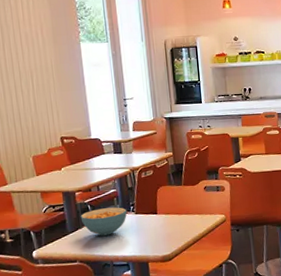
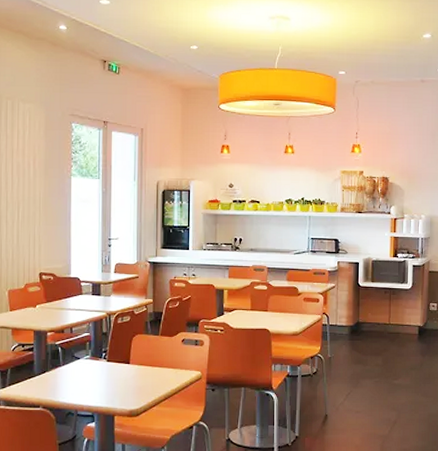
cereal bowl: present [80,207,127,236] -> none [49,352,98,382]

